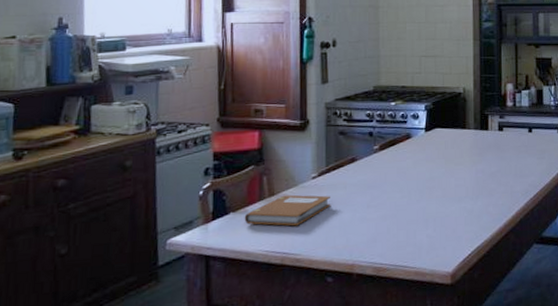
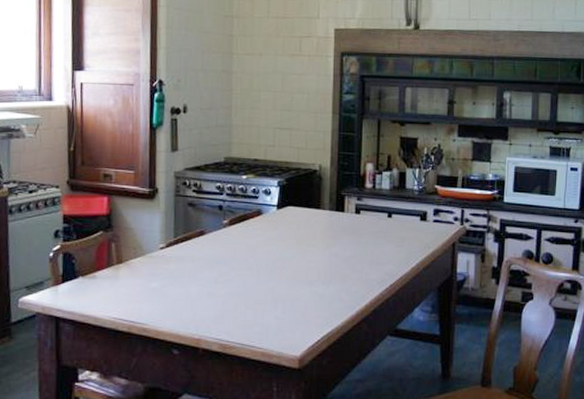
notebook: present [244,194,331,226] -> none [92,263,179,296]

